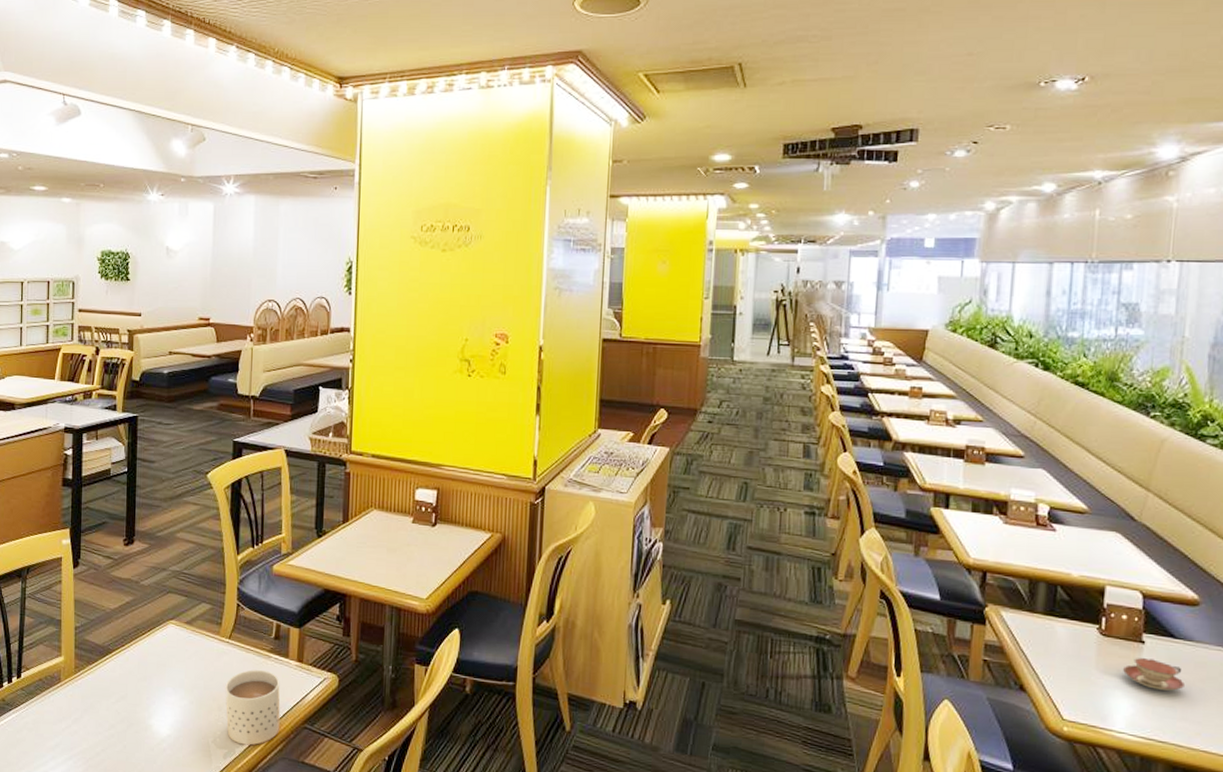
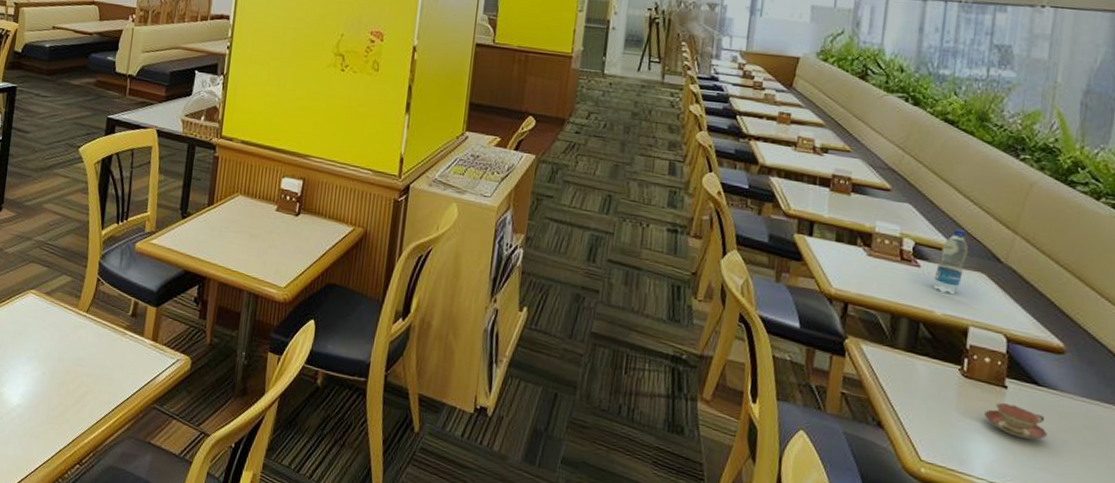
mug: present [225,670,280,746] -> none [77,345,133,422]
bottle: none [1069,490,1103,556] -> present [932,228,969,295]

